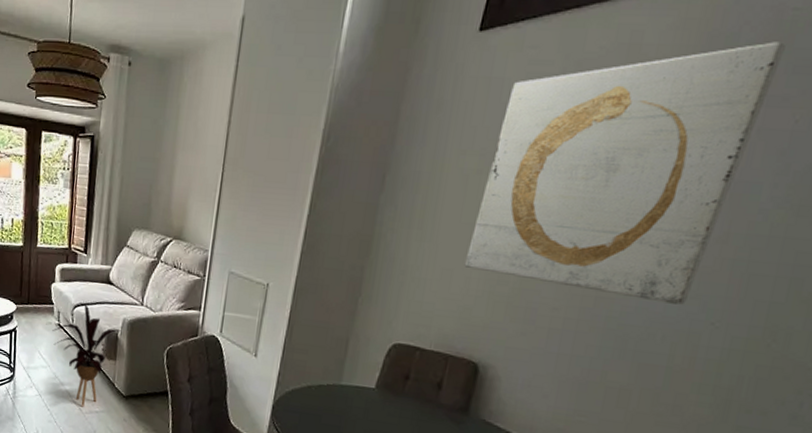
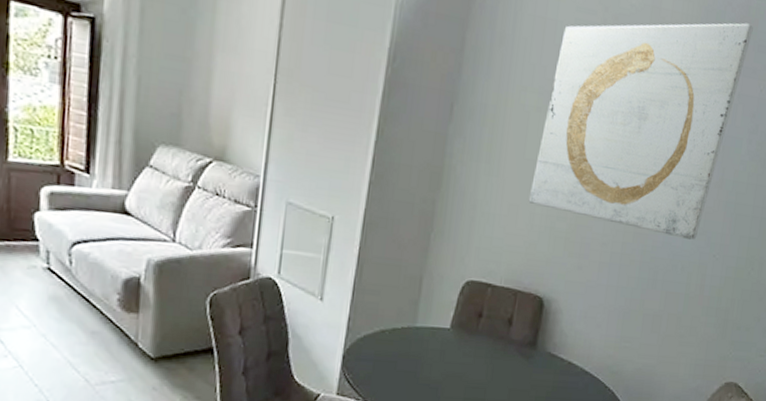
house plant: present [52,303,121,407] -> none [38,239,144,377]

